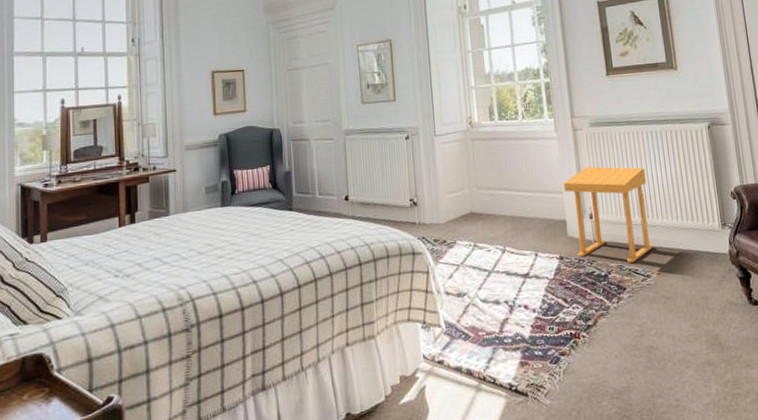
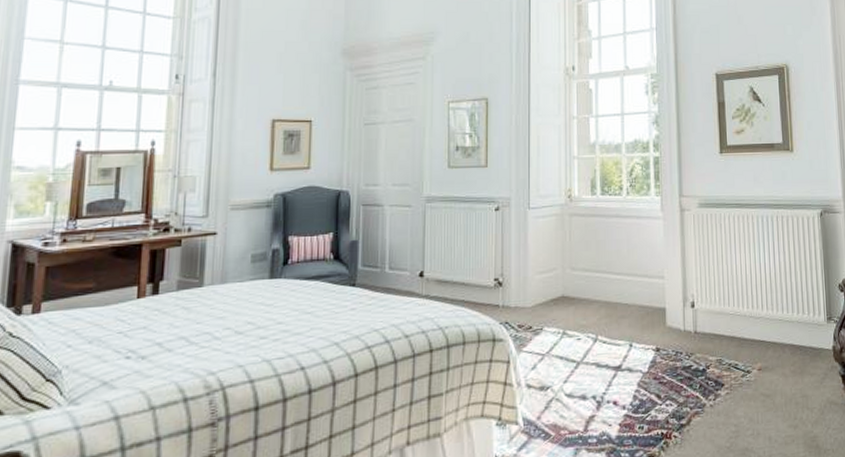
side table: present [563,167,653,263] -> none [666,251,756,357]

